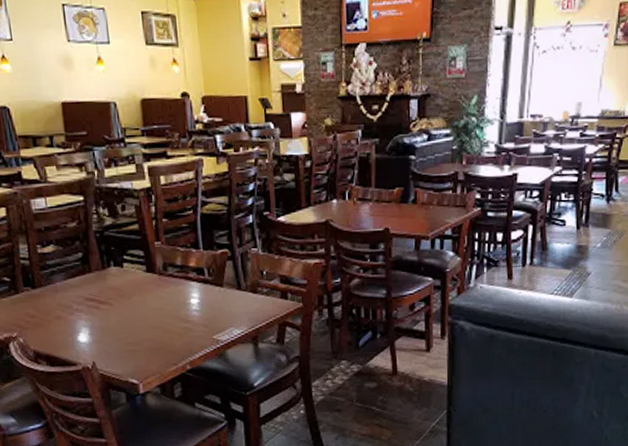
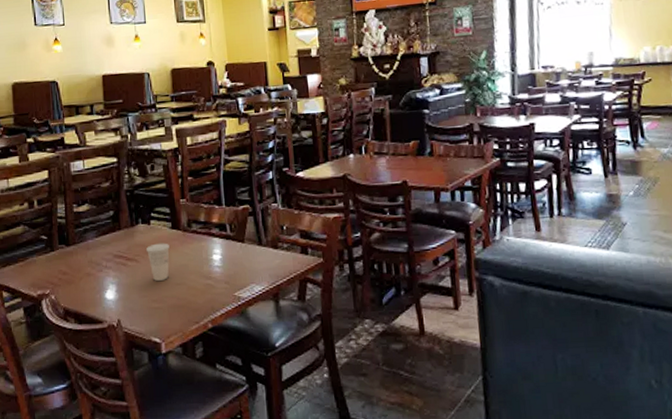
cup: none [119,286,145,324] -> present [145,243,170,281]

